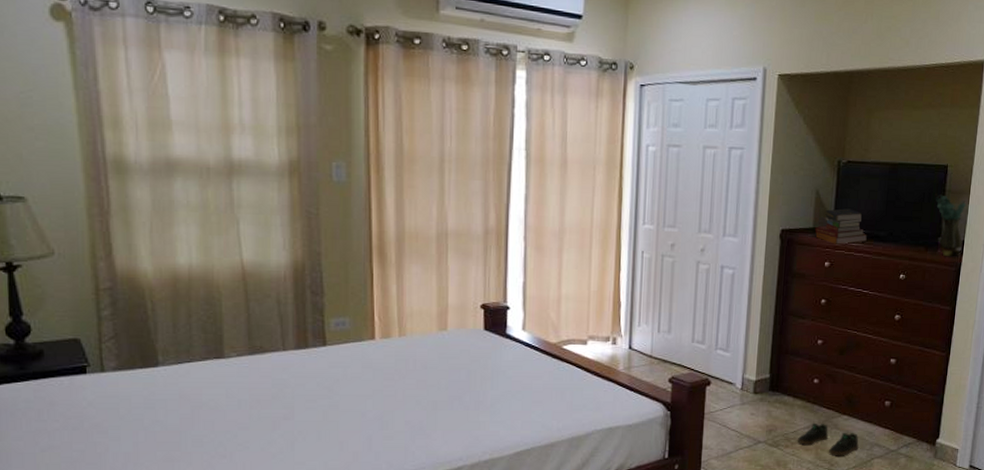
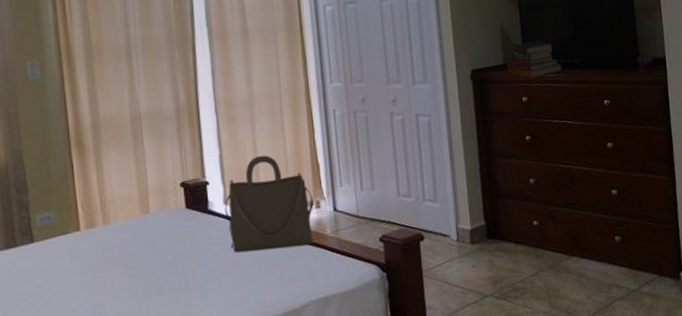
handbag: none [522,287,611,379] -> present [224,155,314,253]
shoe: present [797,423,859,456] -> none [526,268,595,303]
vase: present [935,193,966,257] -> none [624,12,665,76]

